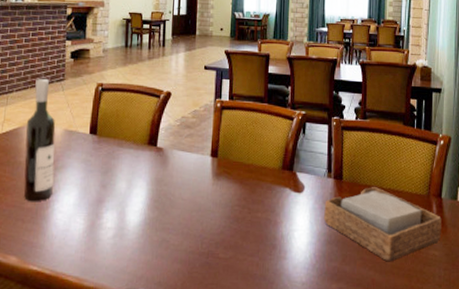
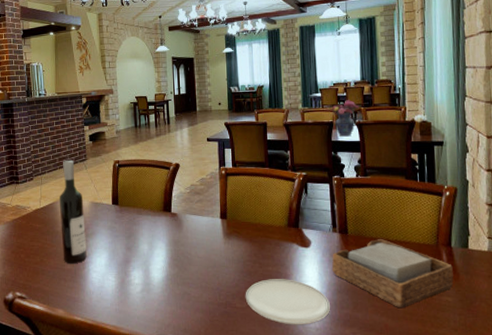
plate: none [229,226,319,279] -> present [245,279,331,325]
flower arrangement: none [337,38,364,76] -> present [332,100,359,137]

